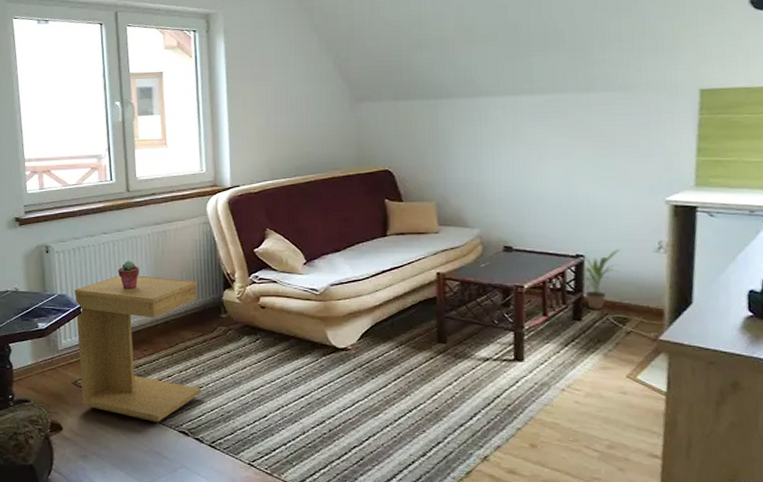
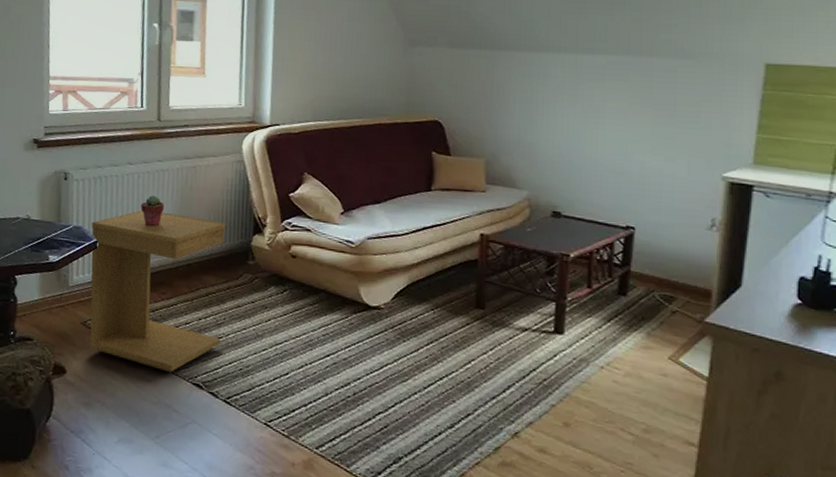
potted plant: present [582,249,621,310] -> none [631,223,673,286]

